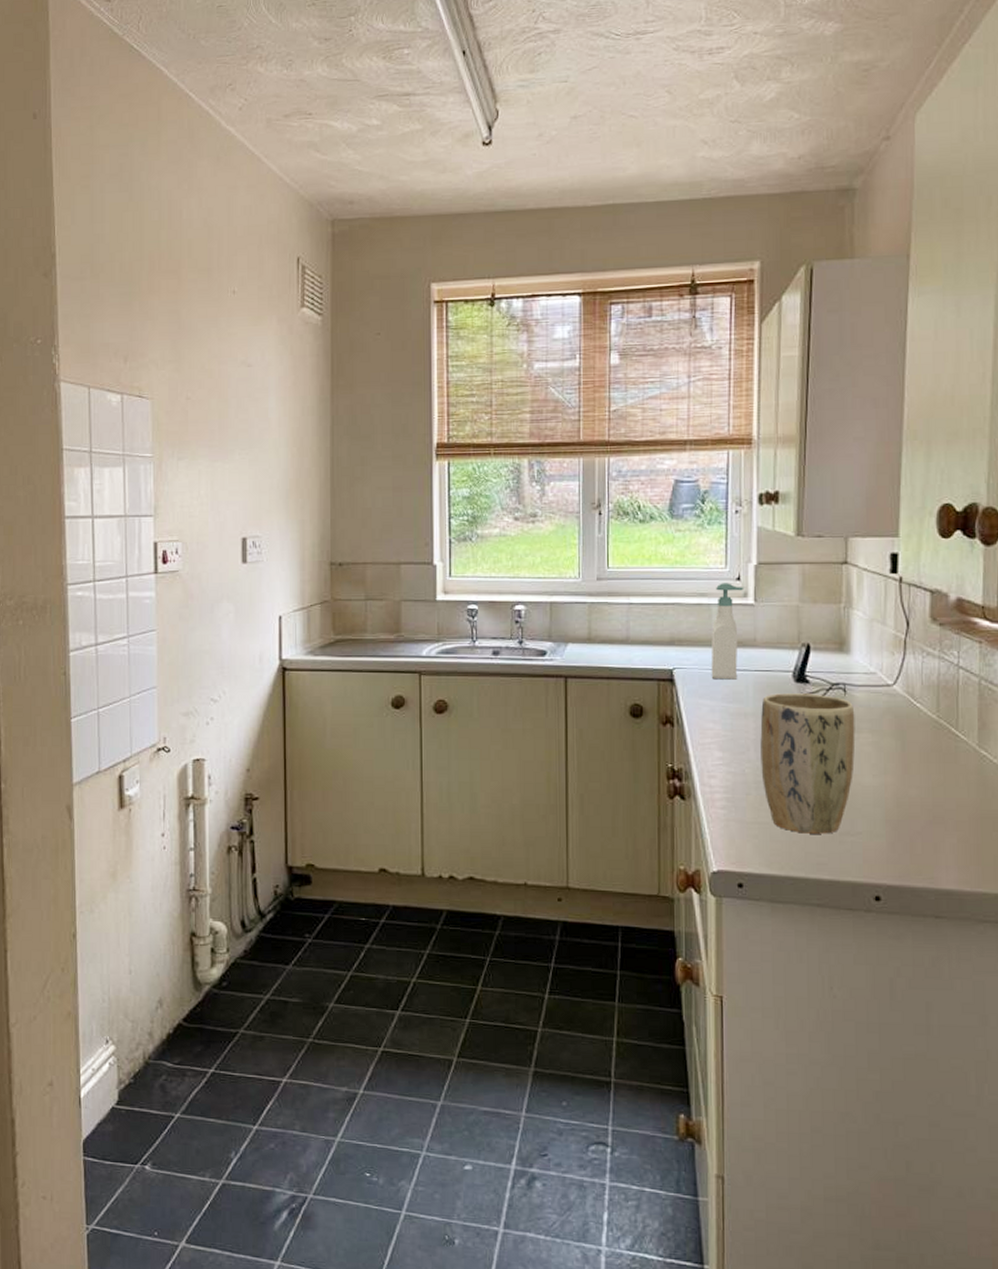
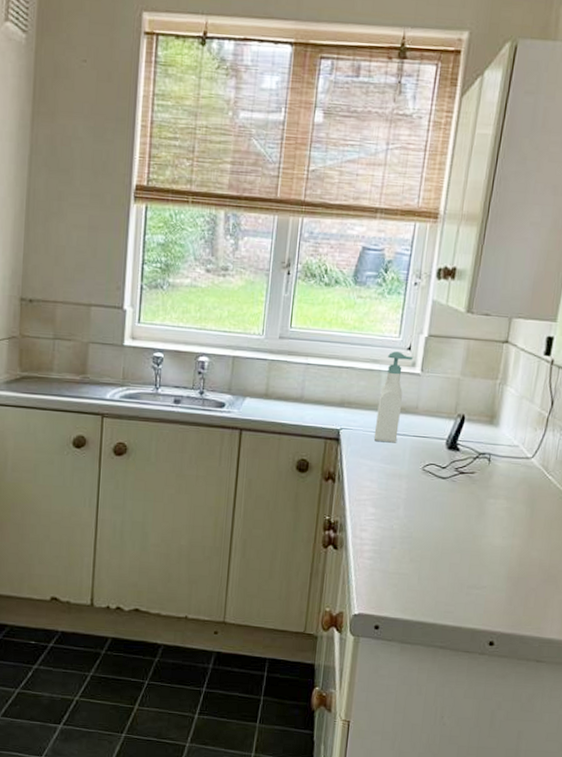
plant pot: present [760,693,856,834] -> none [407,458,496,586]

